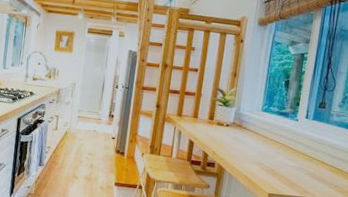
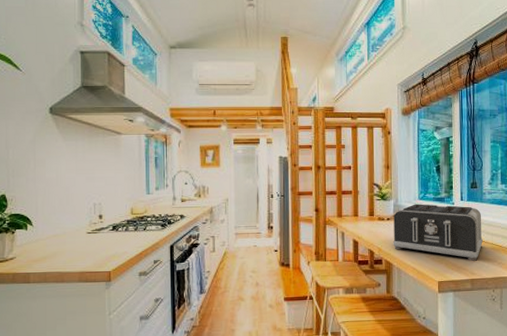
toaster: none [228,115,325,180] -> present [393,204,483,261]

